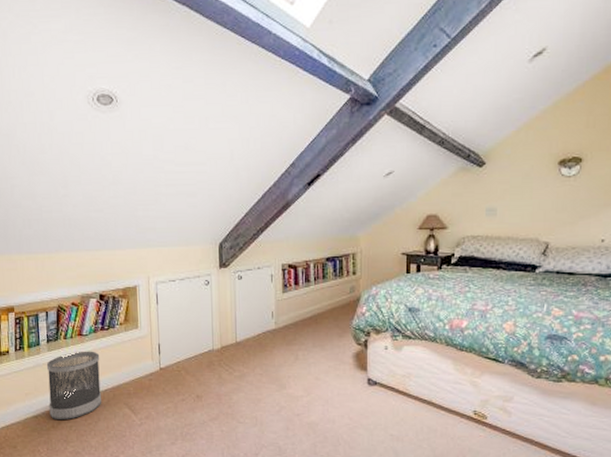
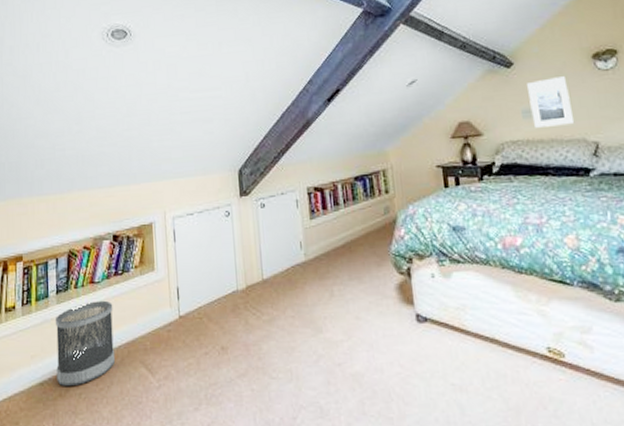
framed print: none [494,179,532,226] -> present [527,76,575,128]

